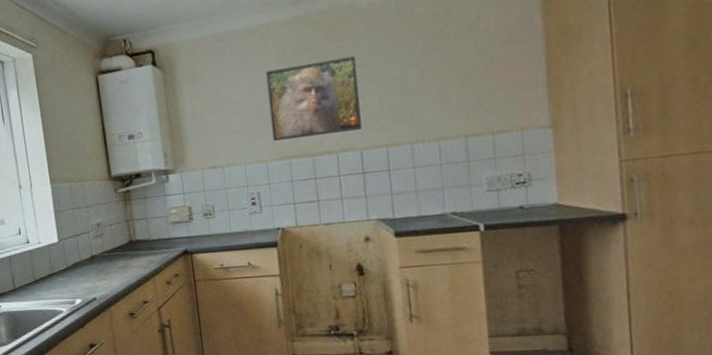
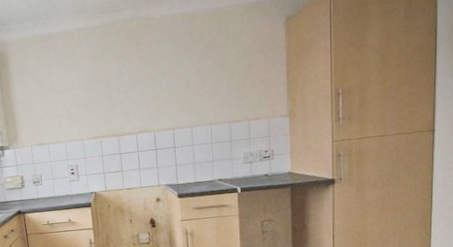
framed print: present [265,56,362,141] -> none [81,57,155,124]

